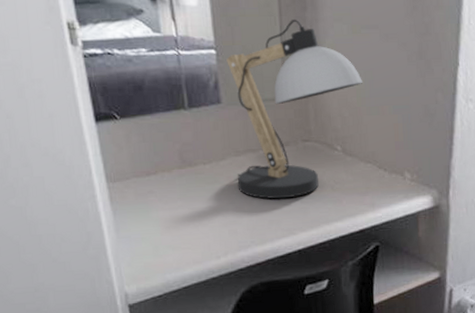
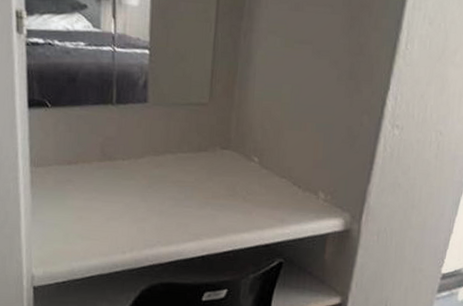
desk lamp: present [226,19,363,199] -> none [152,27,289,203]

